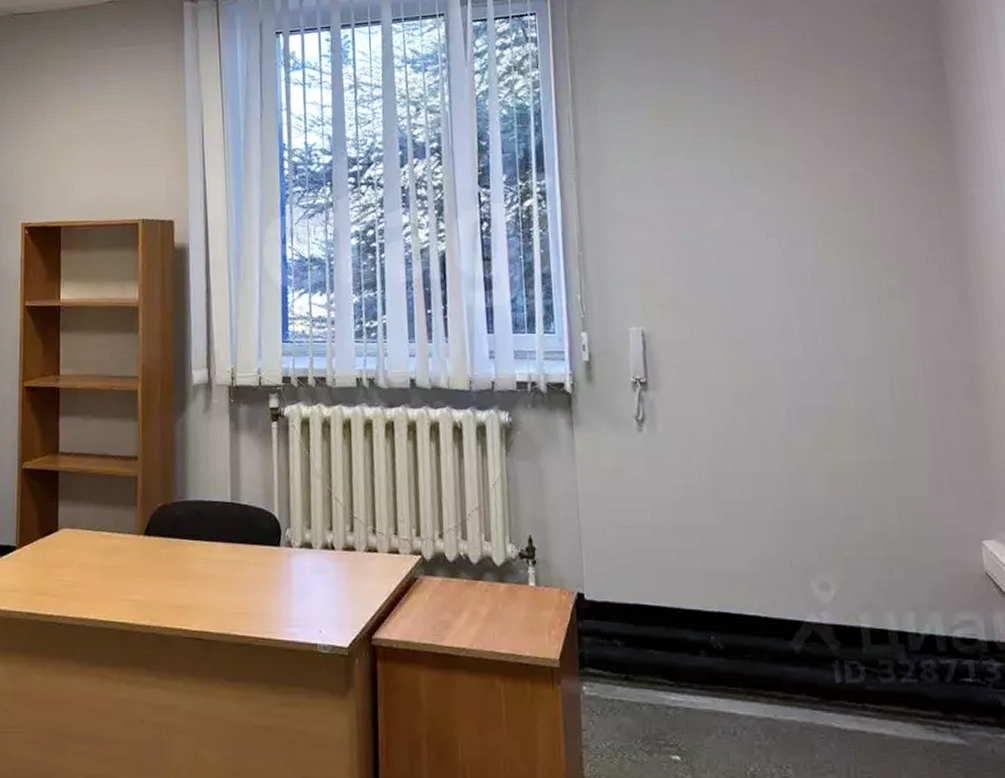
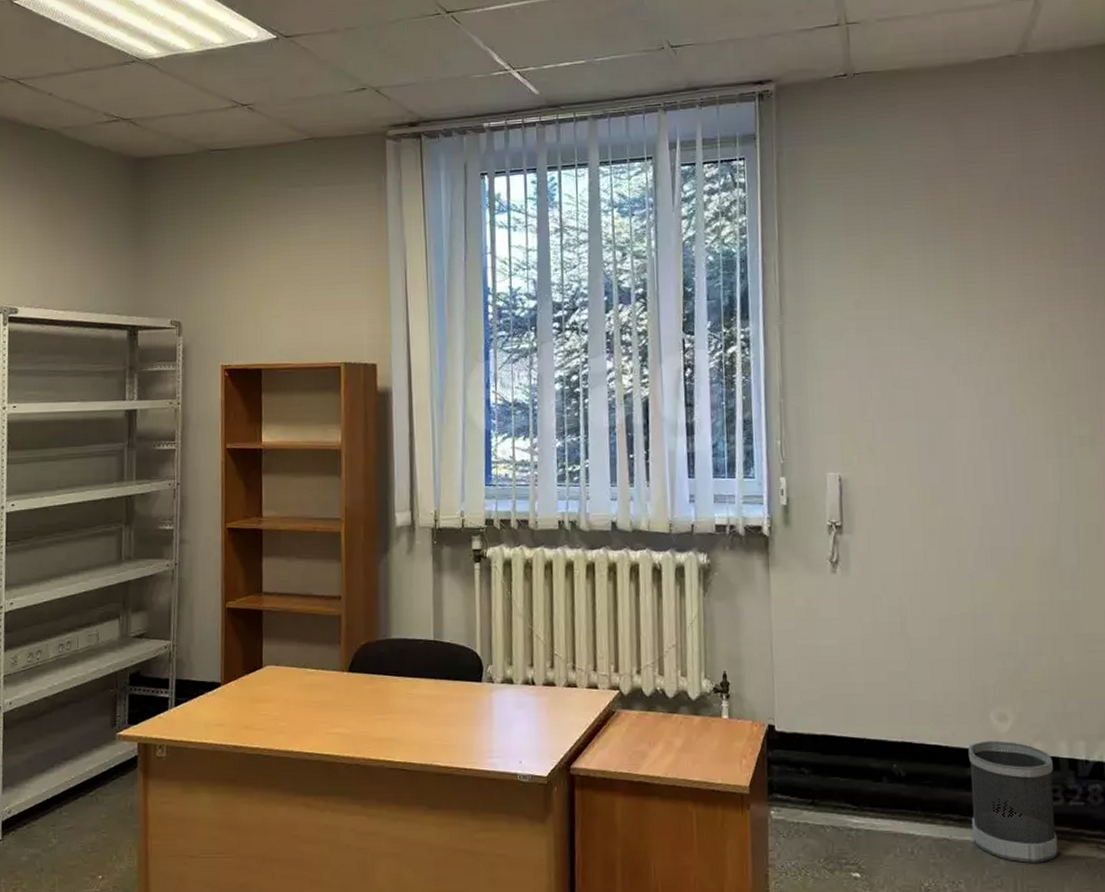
wastebasket: none [790,611,893,746] -> present [968,740,1058,863]

